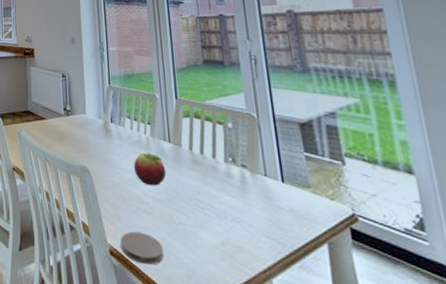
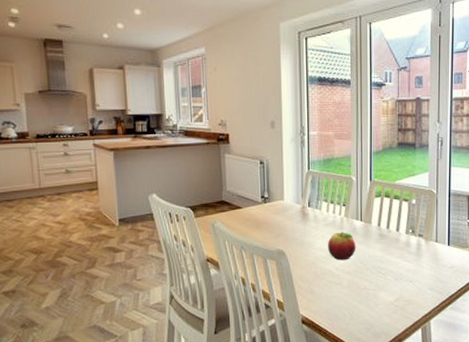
coaster: present [120,231,163,265] -> none [312,300,348,326]

